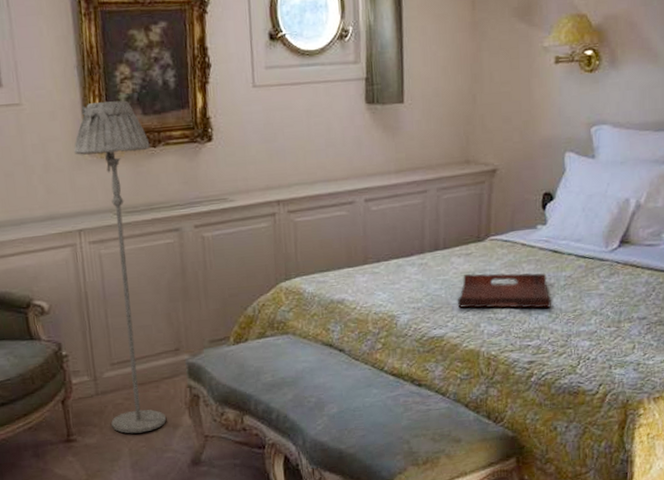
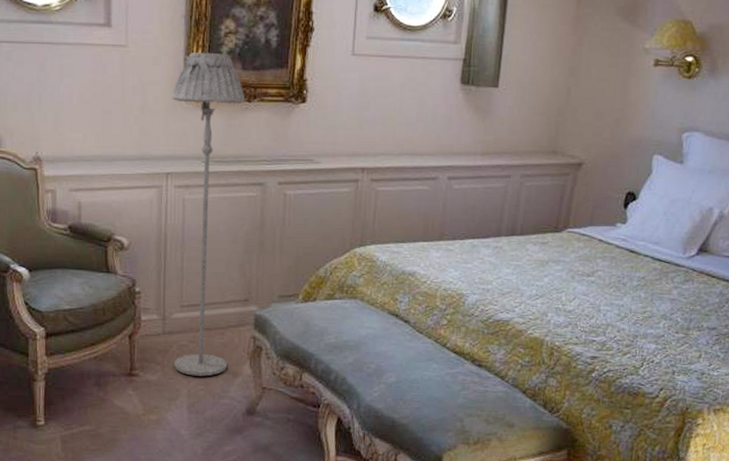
serving tray: present [457,272,552,308] -> none [527,262,623,306]

